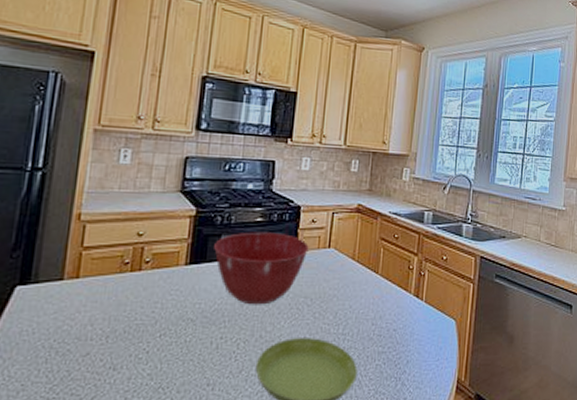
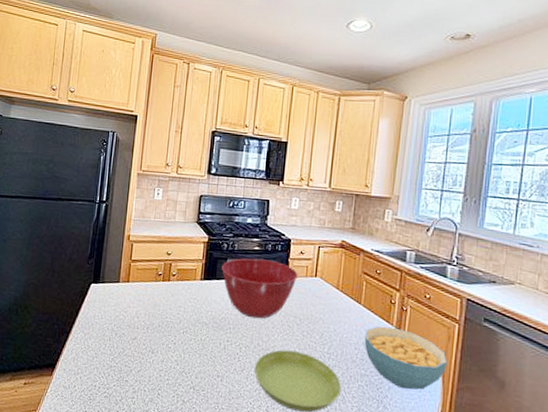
cereal bowl: none [381,295,463,361] -> present [364,326,447,390]

